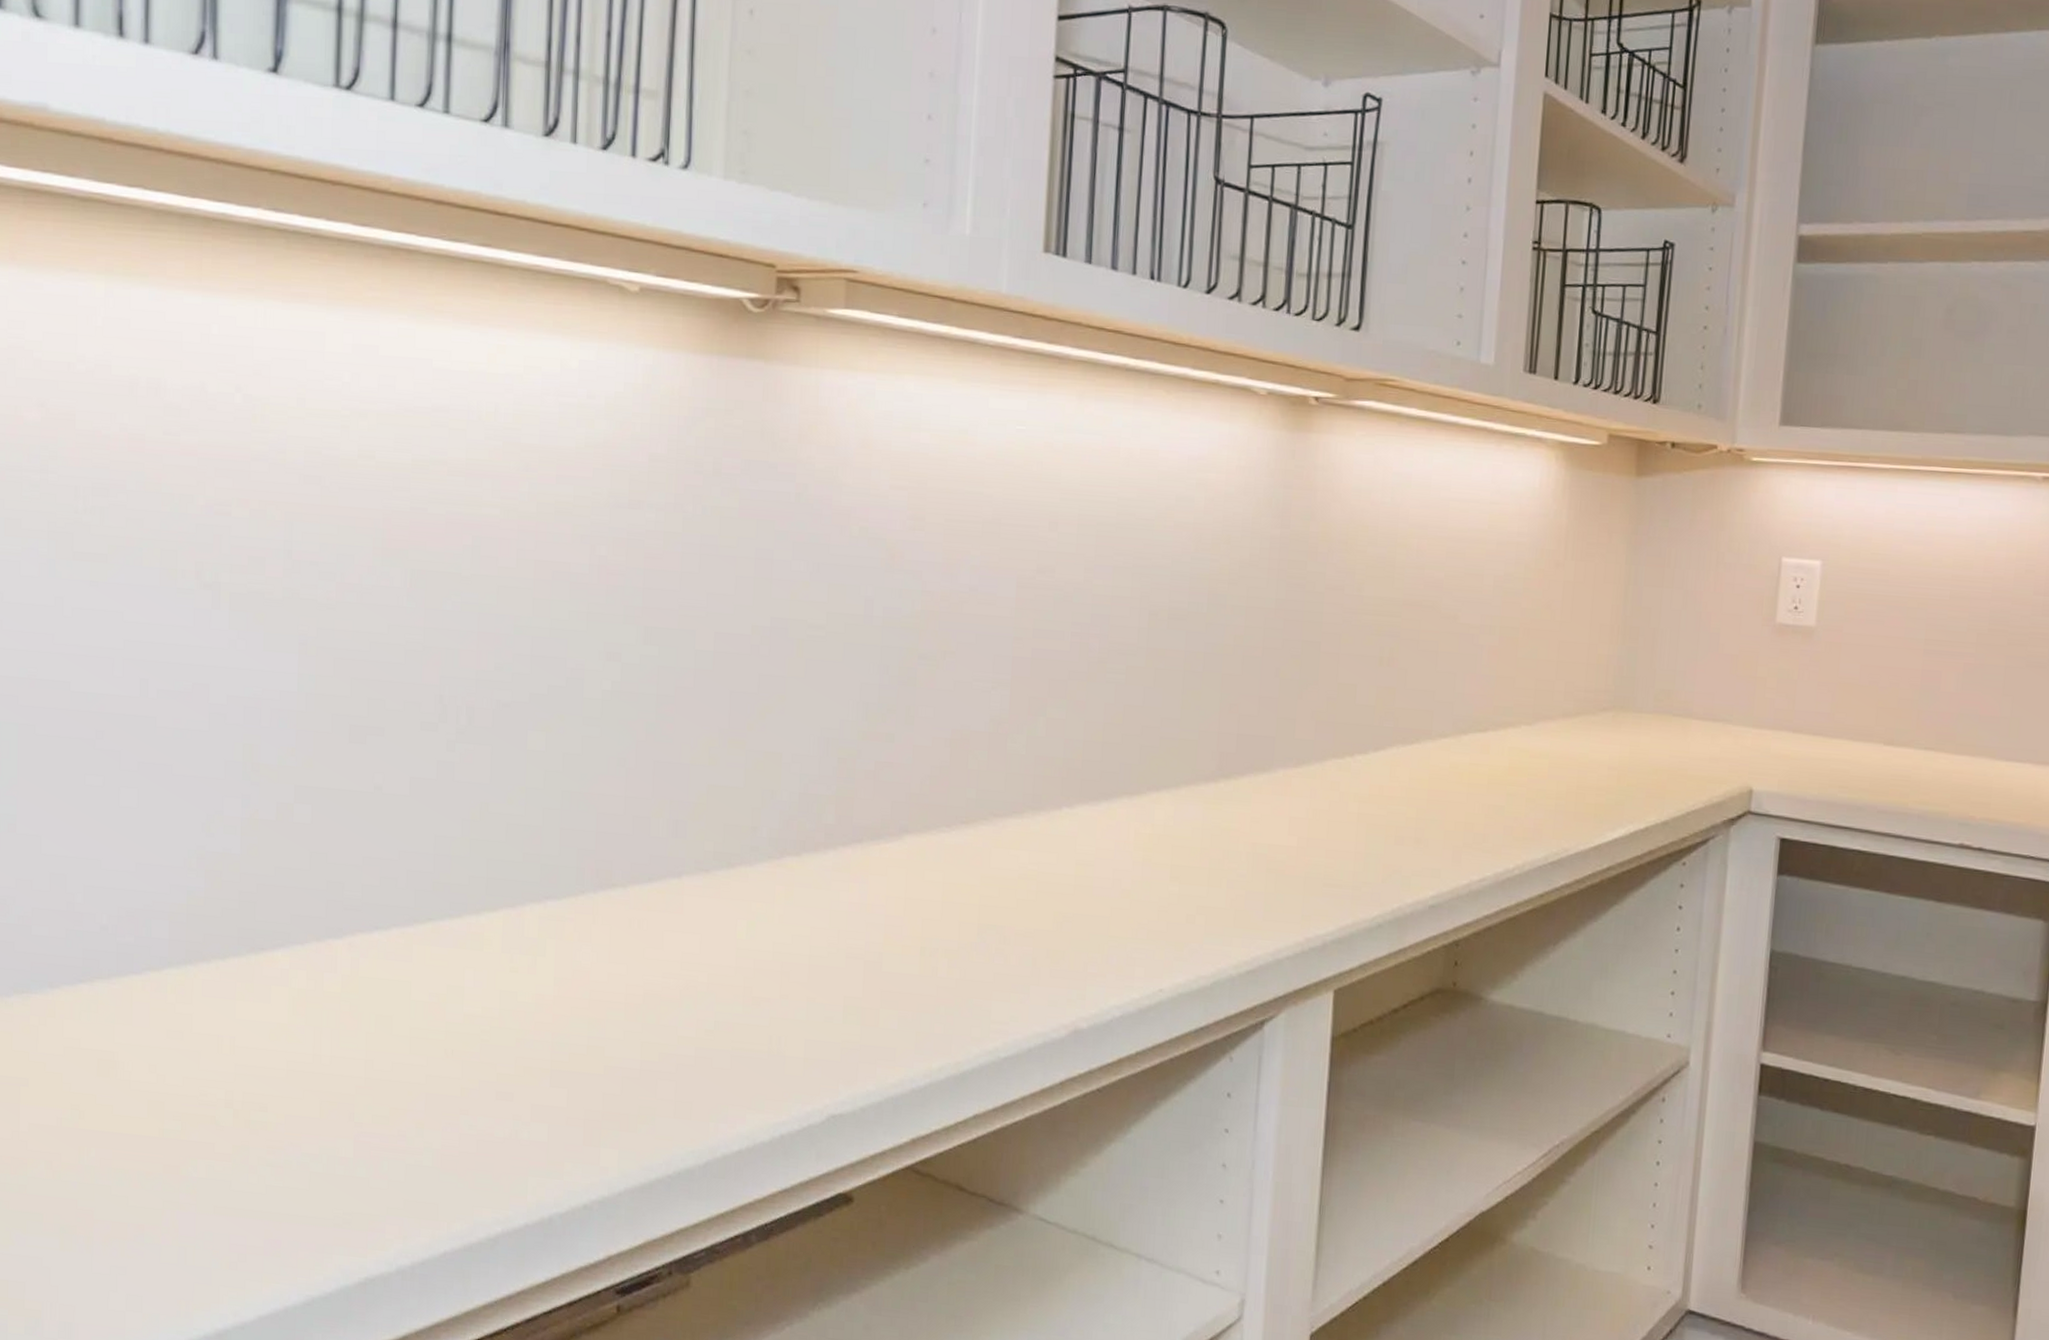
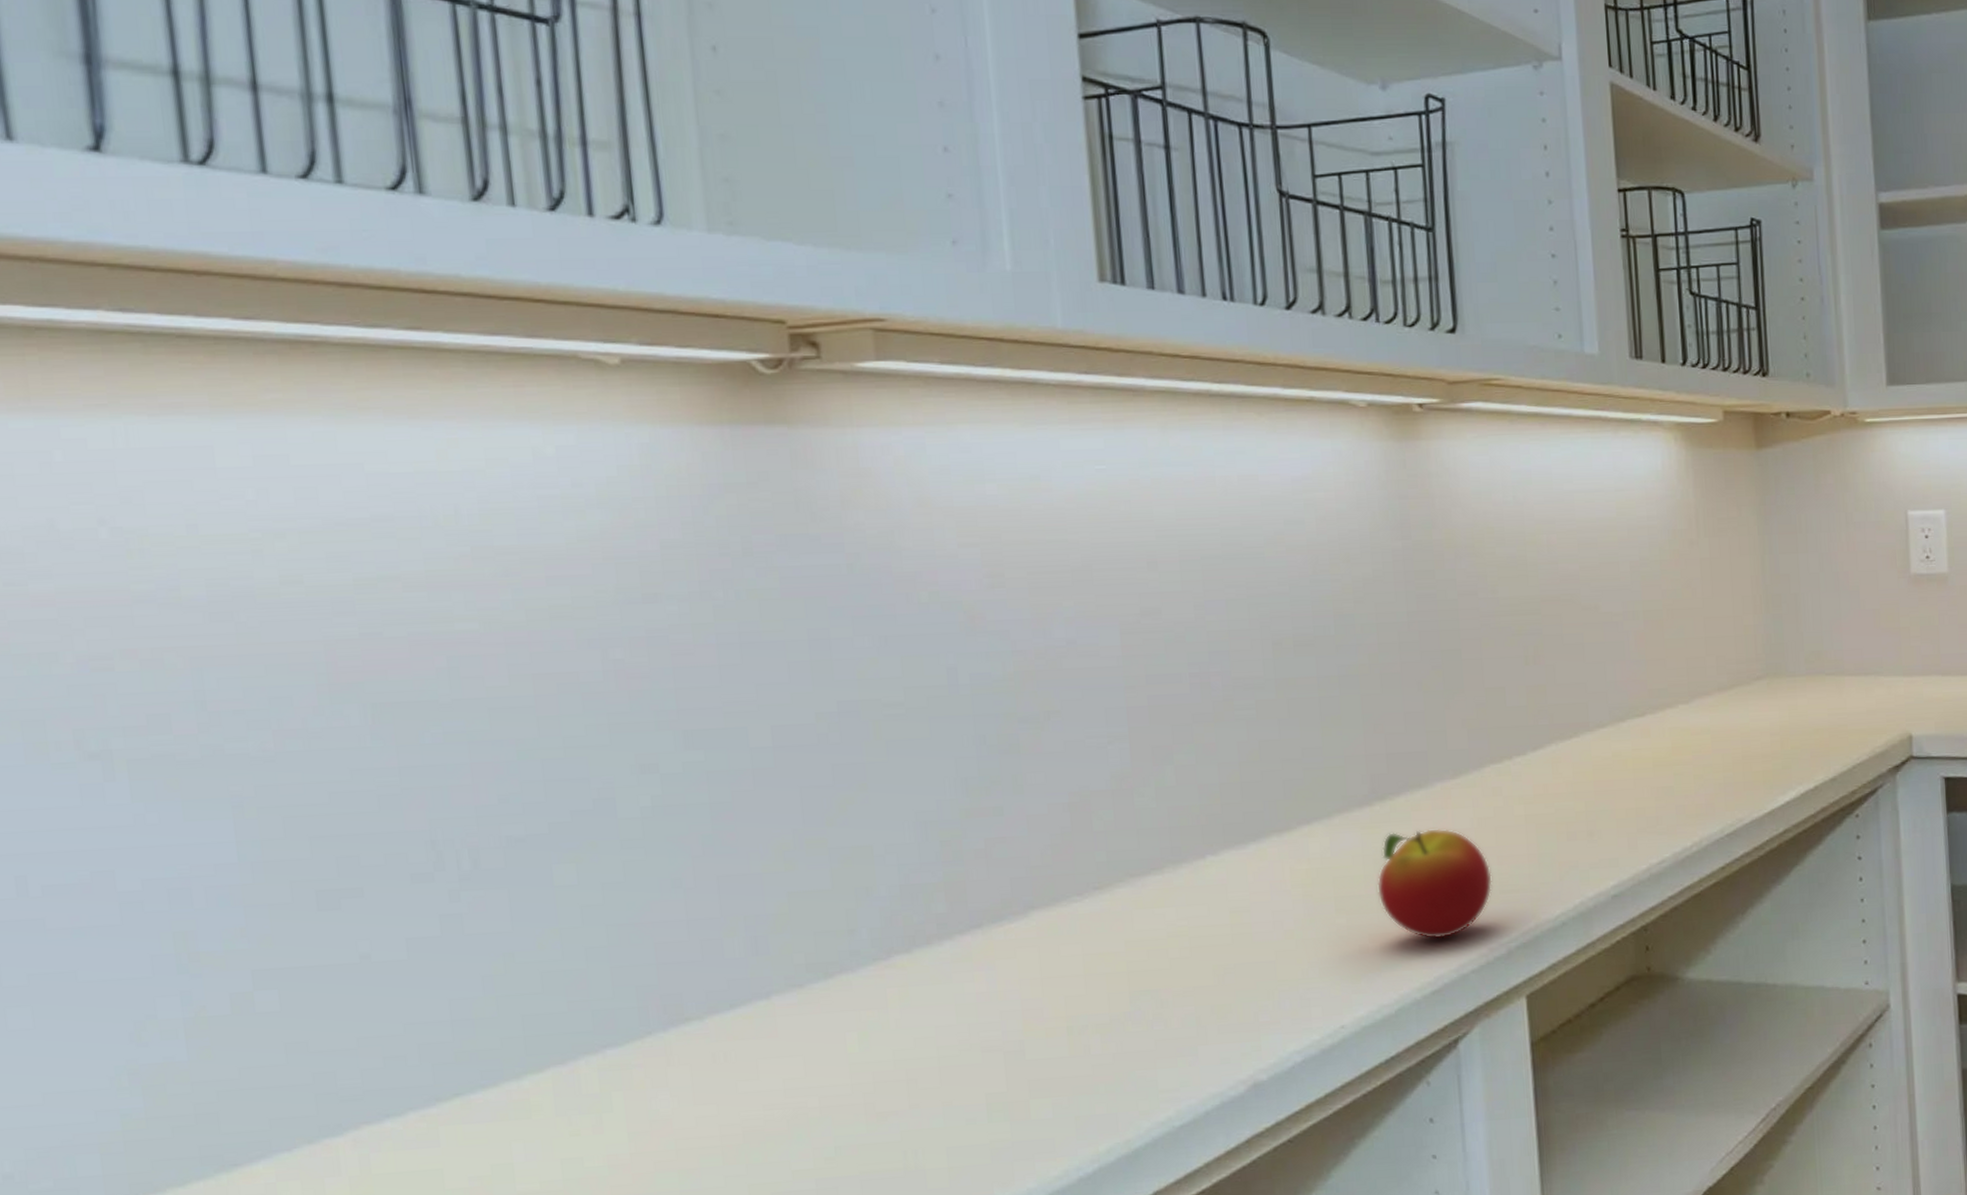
apple: none [1211,811,1319,922] -> present [1377,828,1493,939]

